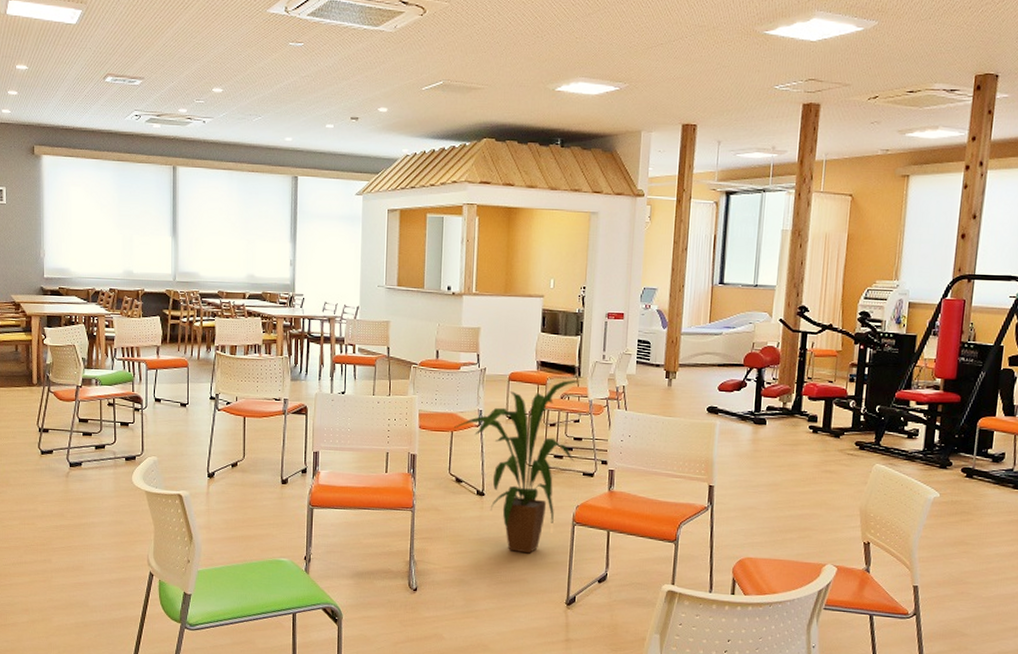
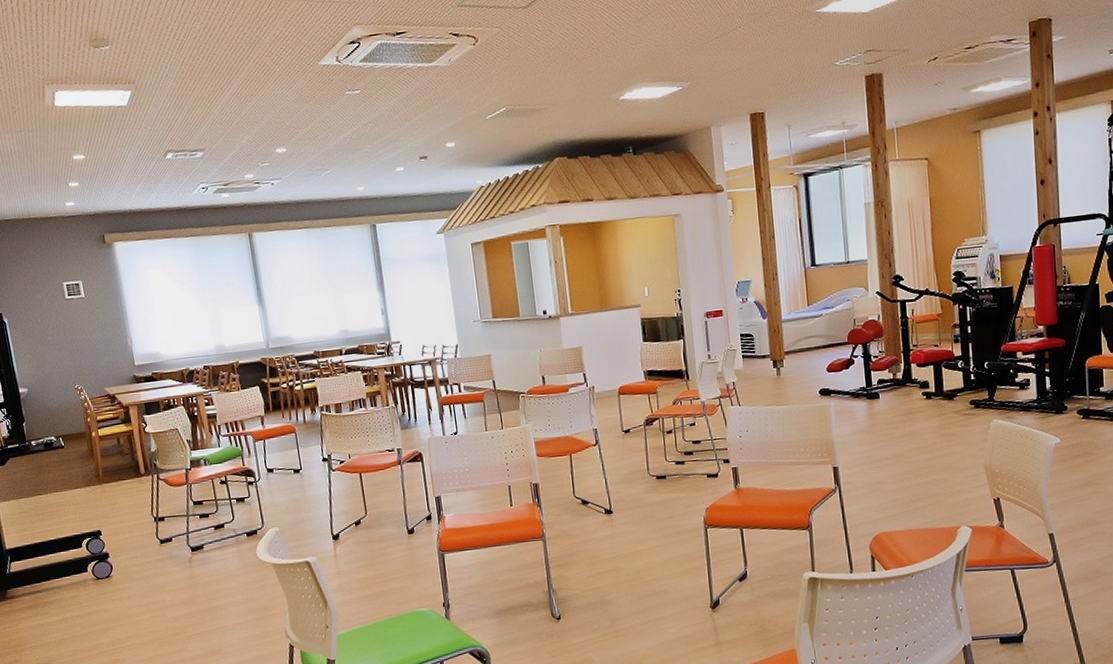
house plant: present [454,380,579,554] -> none [572,384,697,564]

